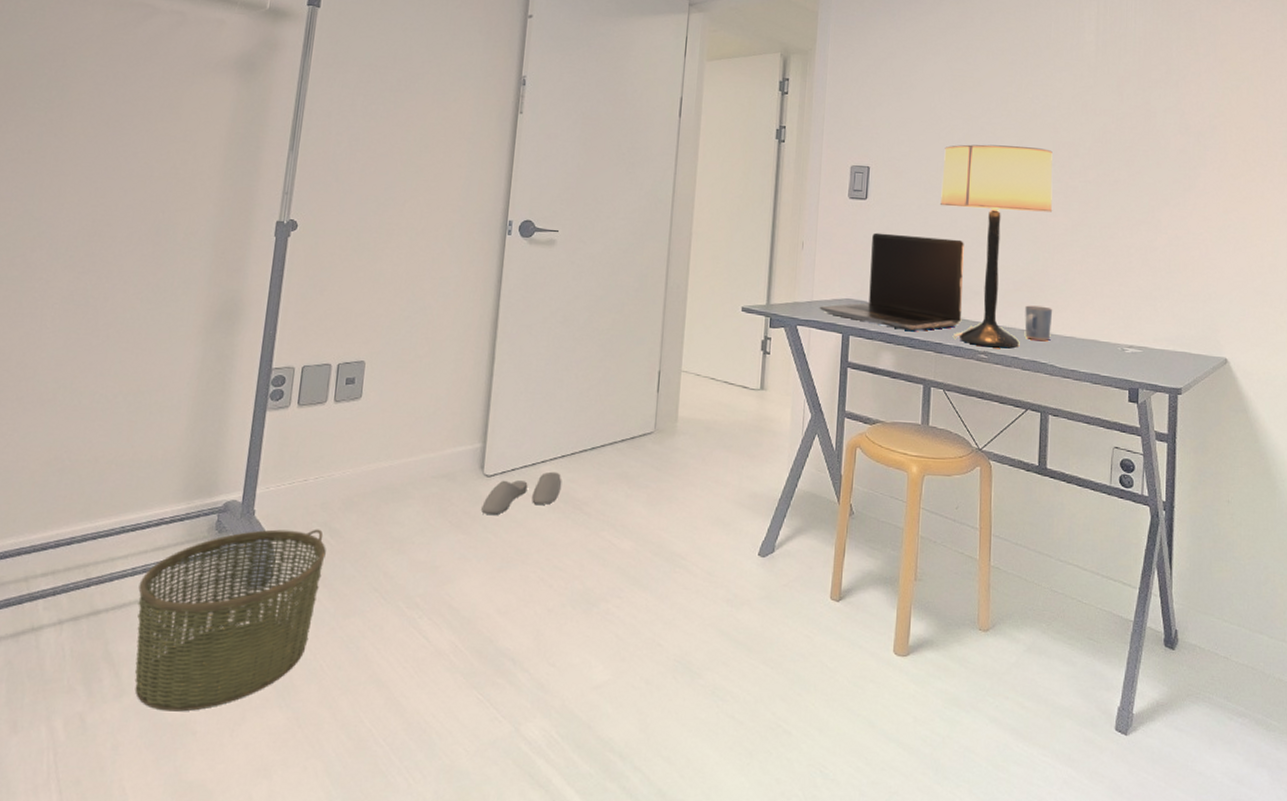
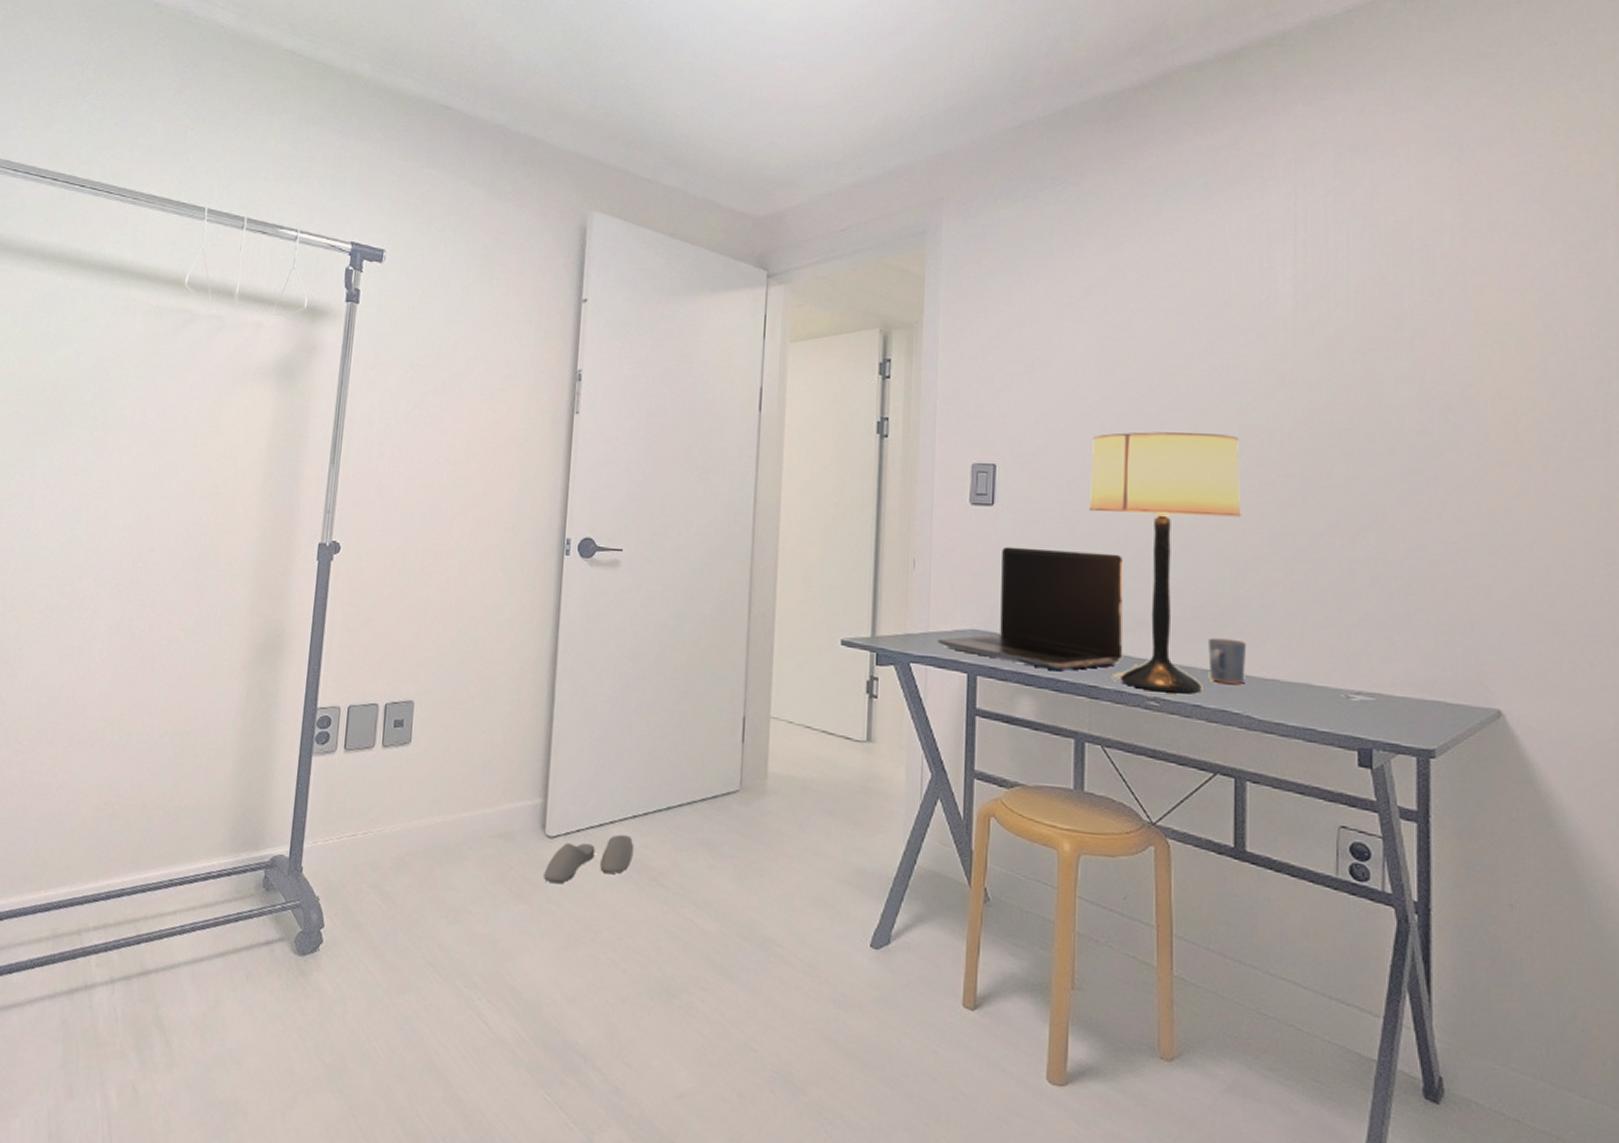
basket: present [134,529,326,712] -> none [185,889,377,1089]

